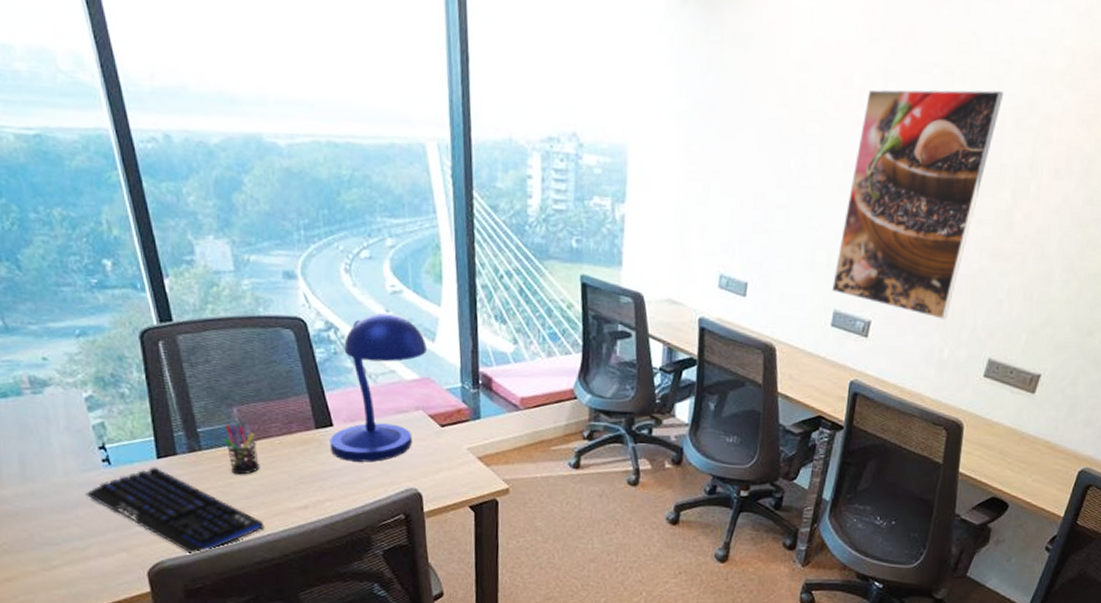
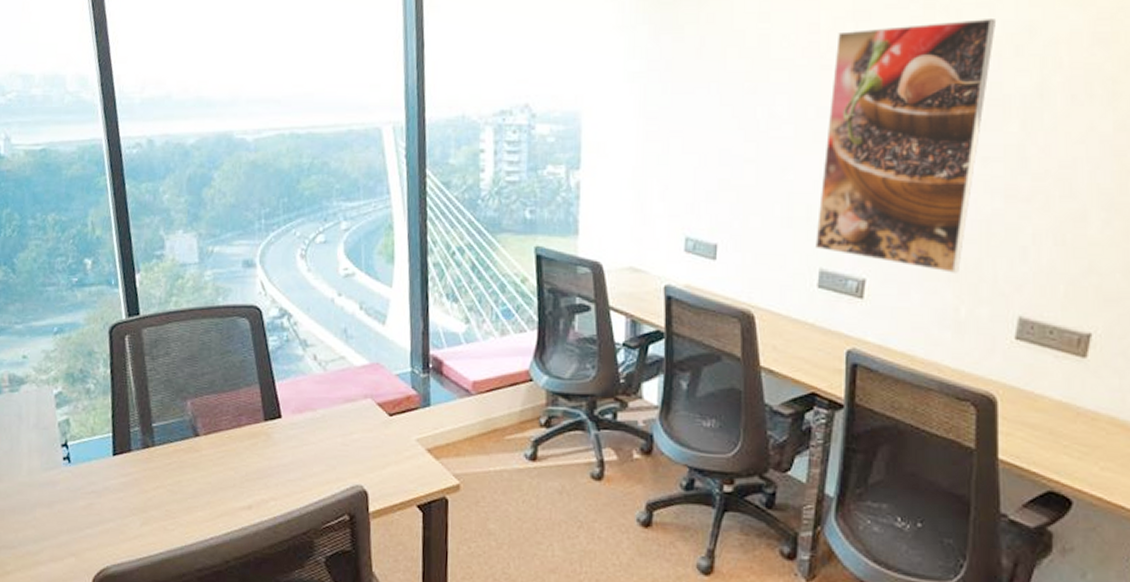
keyboard: present [85,466,264,555] -> none [44,464,208,560]
pen holder: present [224,424,260,475] -> none [176,418,209,472]
desk lamp: present [330,313,427,462] -> none [277,298,377,457]

